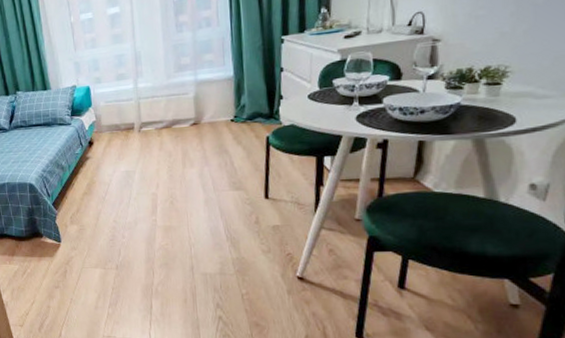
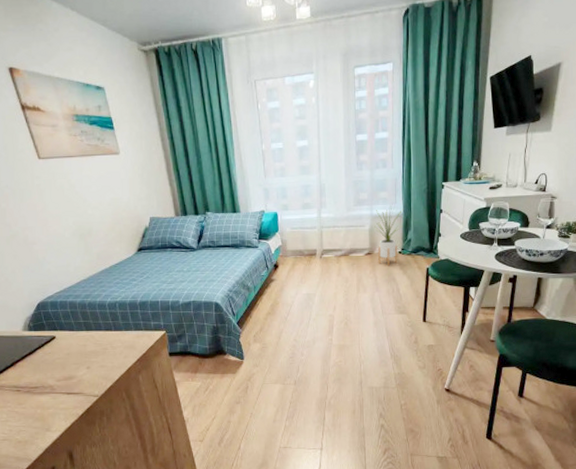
house plant: none [200,66,234,137] -> present [374,204,403,266]

